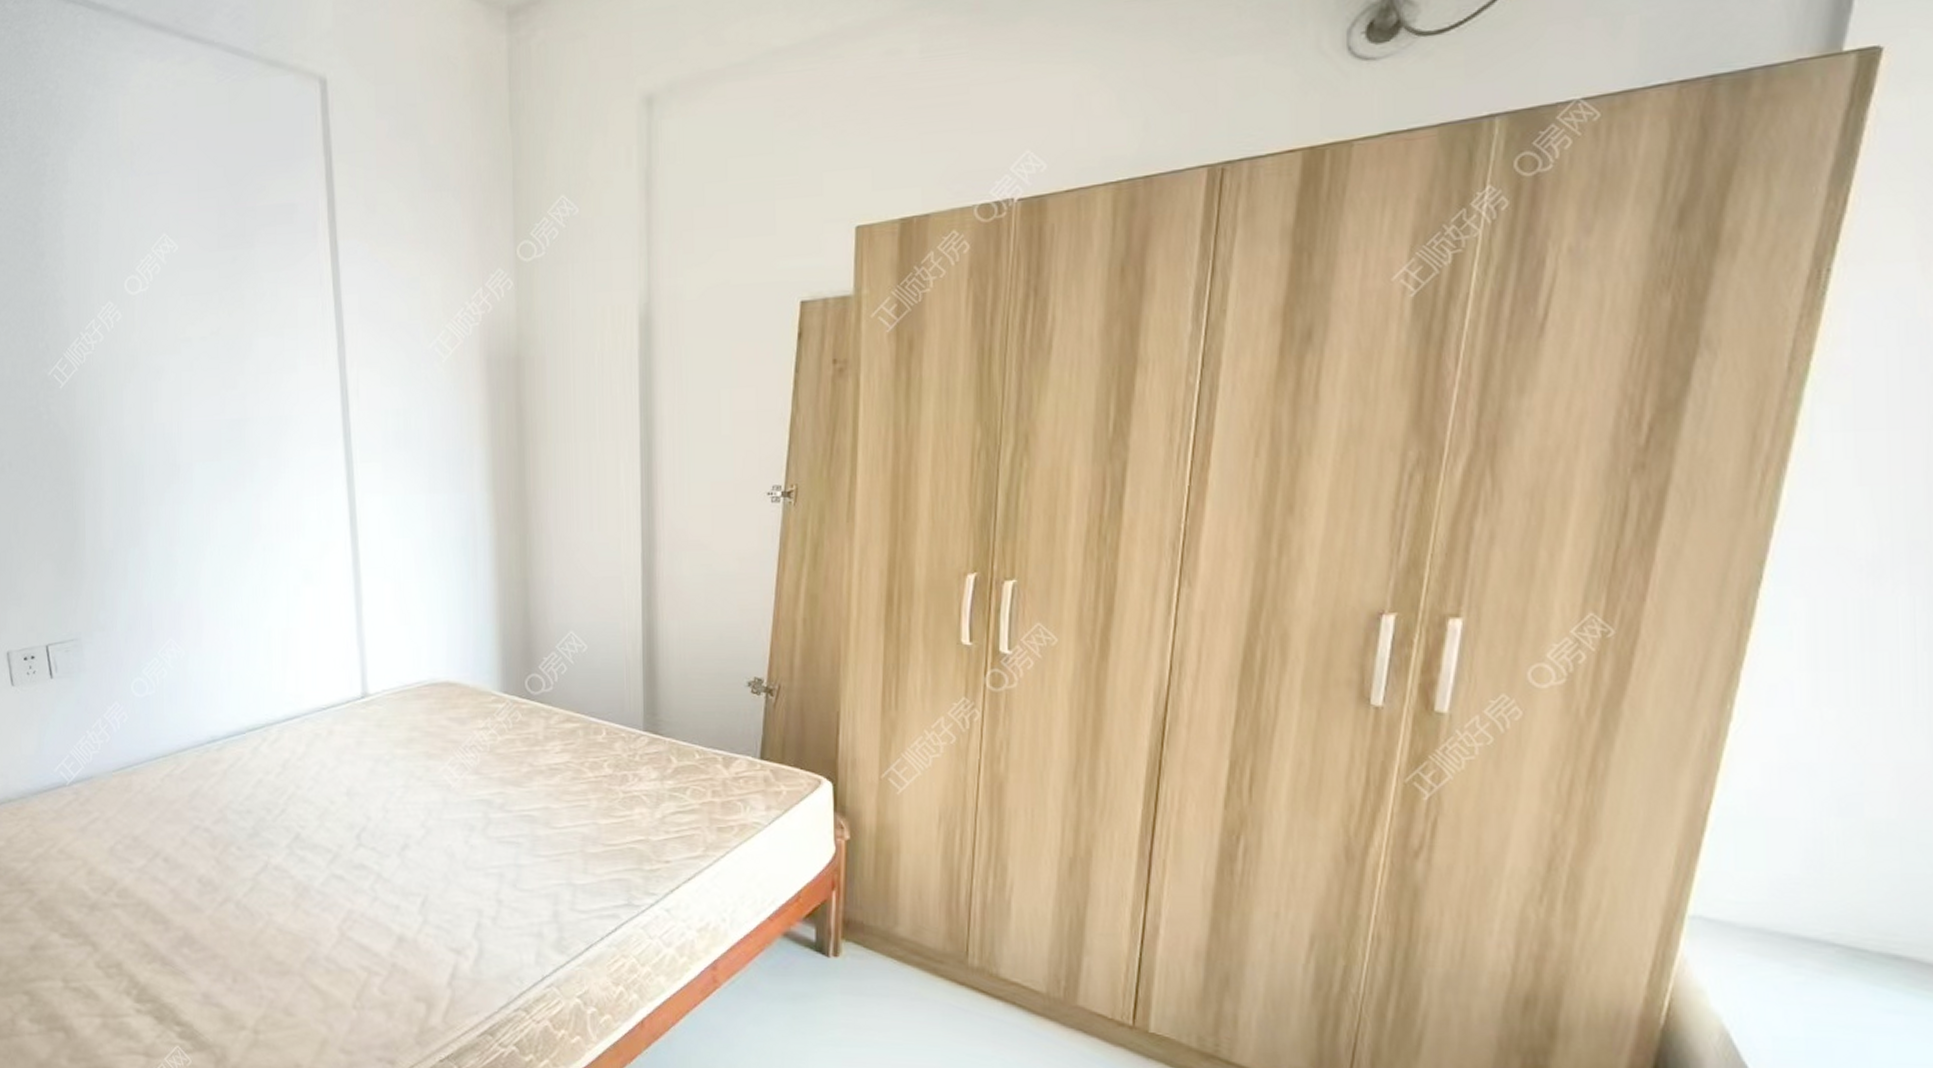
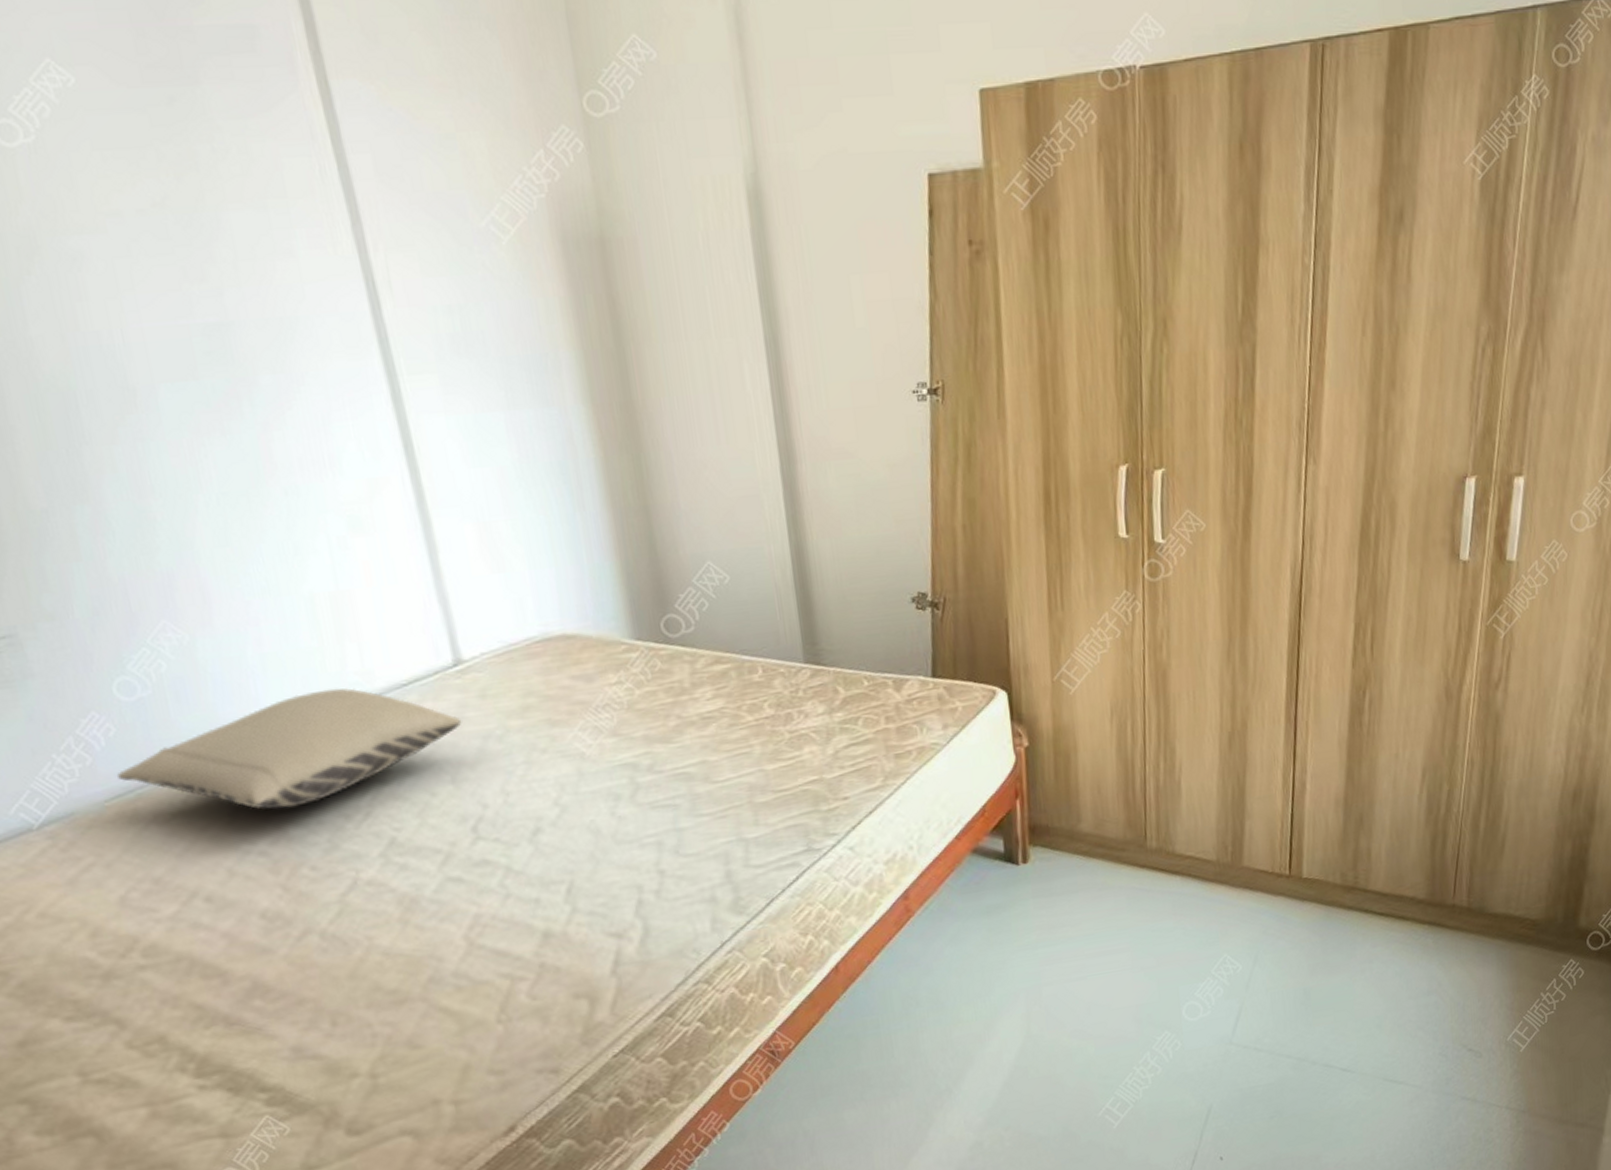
pillow: none [124,705,361,796] -> present [117,688,462,810]

